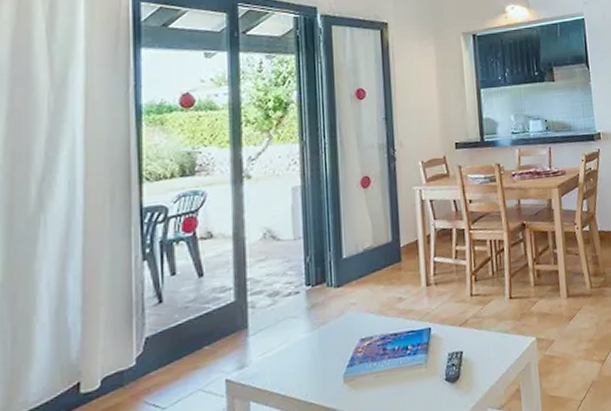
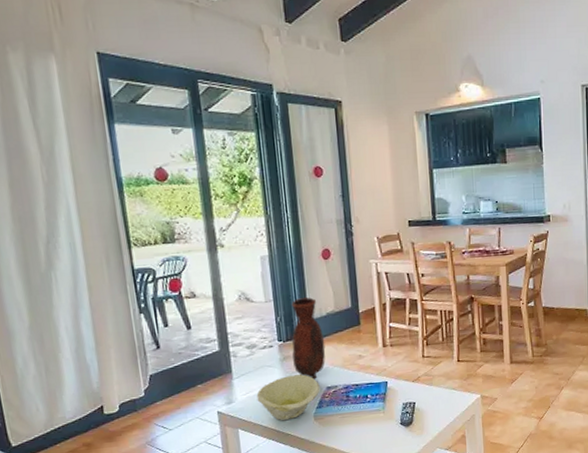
bowl: none [275,325,353,387] -> present [256,374,320,421]
vase: none [321,232,361,331] -> present [291,297,326,380]

